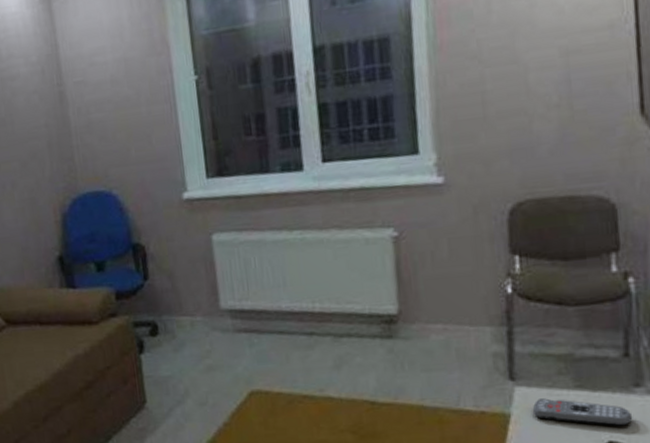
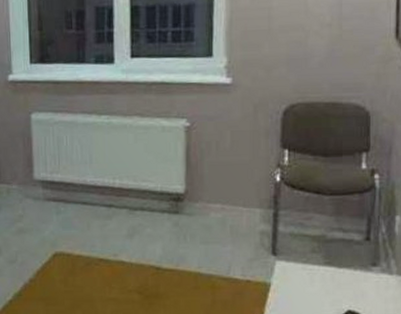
remote control: present [533,398,633,426] -> none [290,272,369,298]

